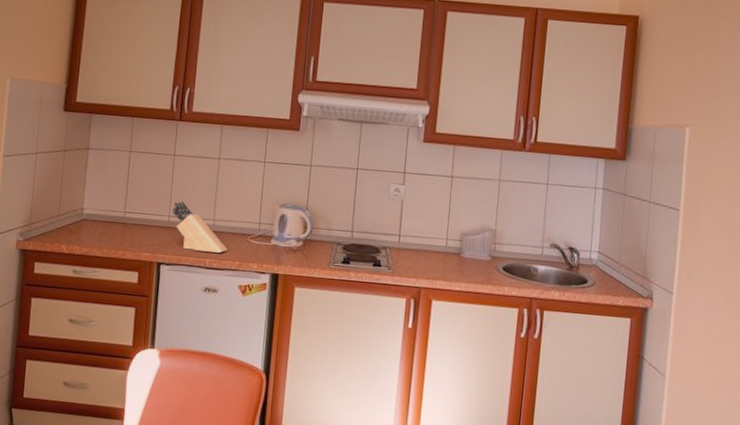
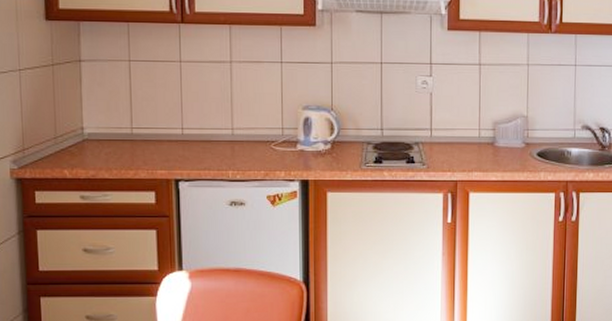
knife block: present [173,201,228,253] -> none [185,112,251,163]

